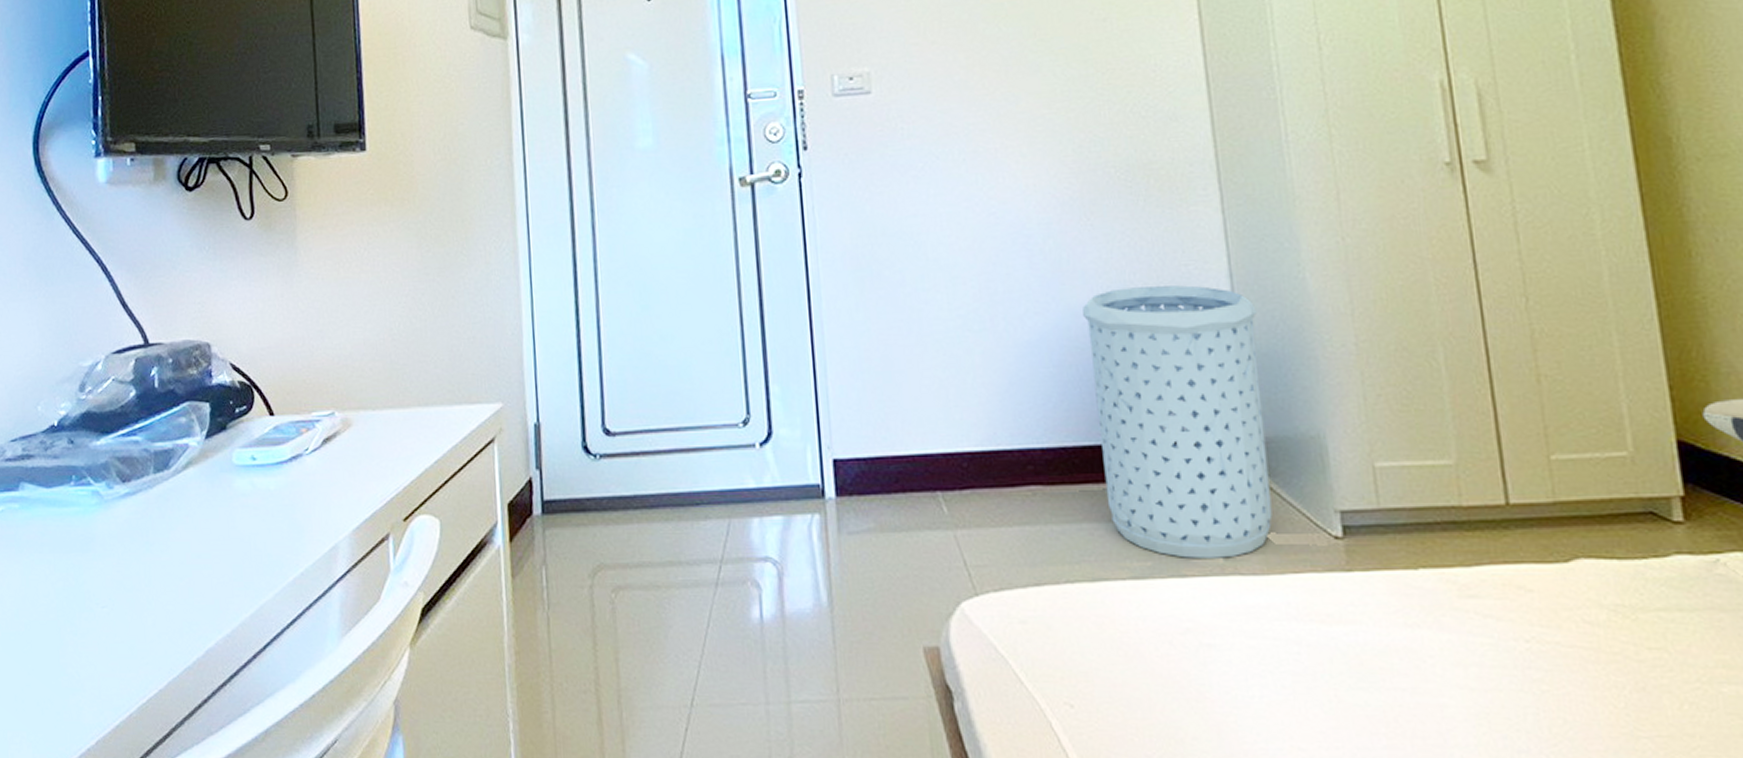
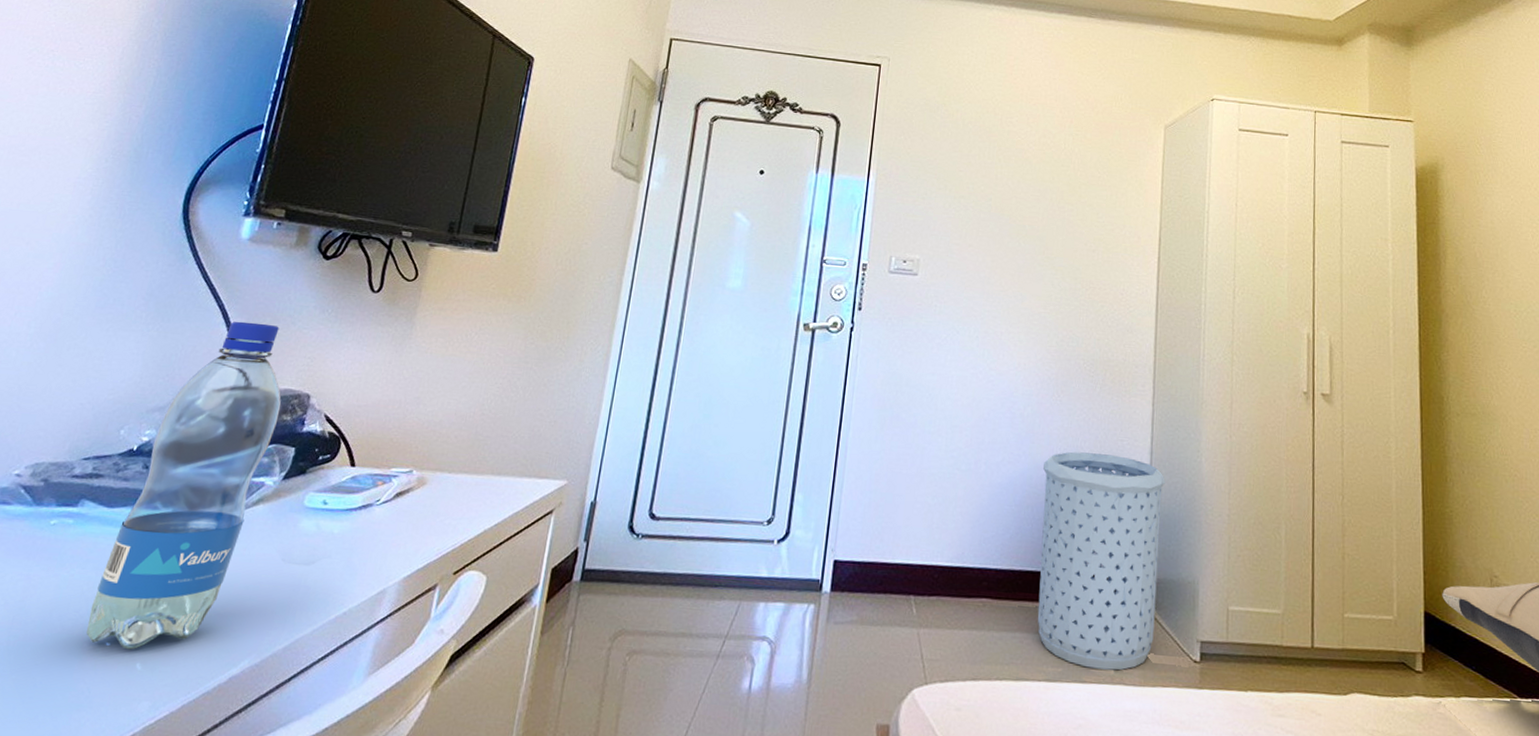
bottle: none [58,272,185,631] -> present [86,321,281,650]

